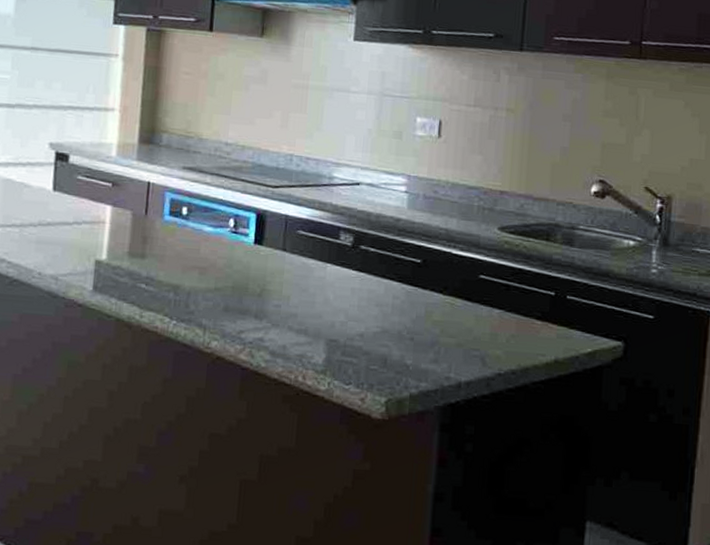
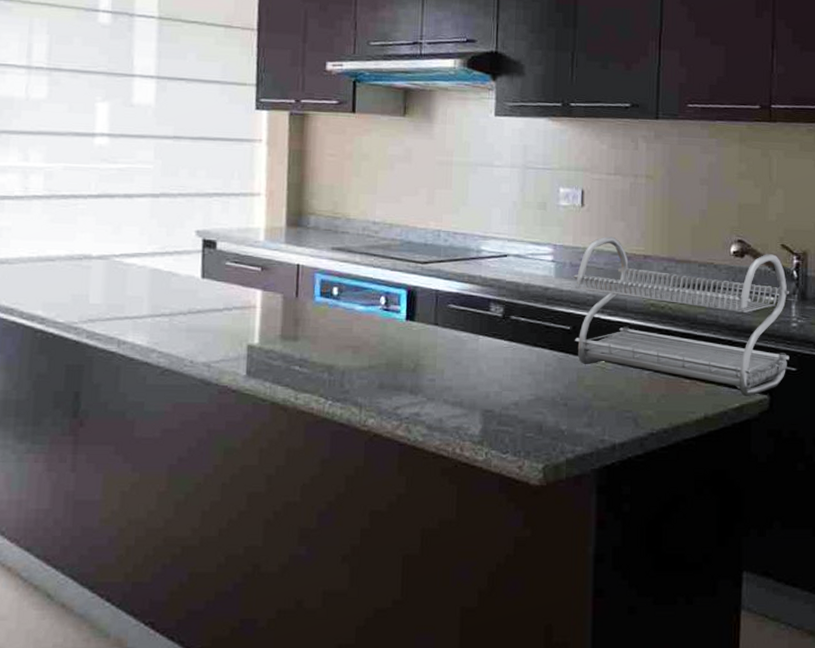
dish rack: none [424,169,651,343] -> present [573,236,790,397]

